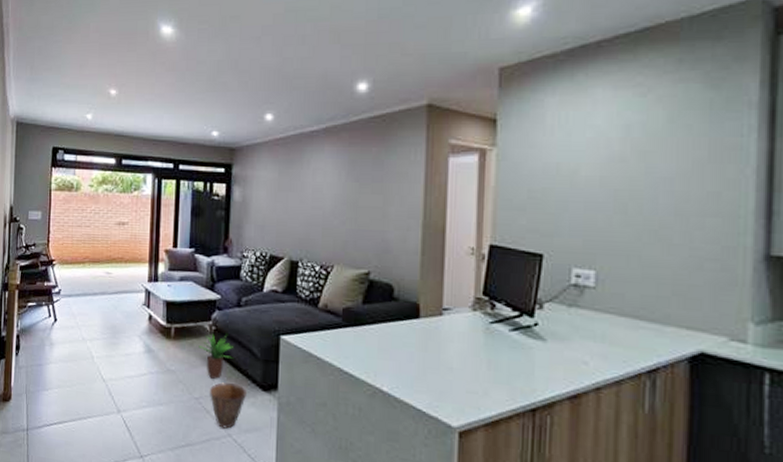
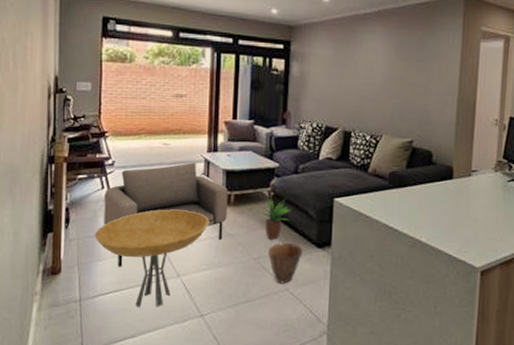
side table: none [42,340,150,443] -> present [95,209,209,307]
armchair: none [50,292,169,398] -> present [104,163,228,267]

